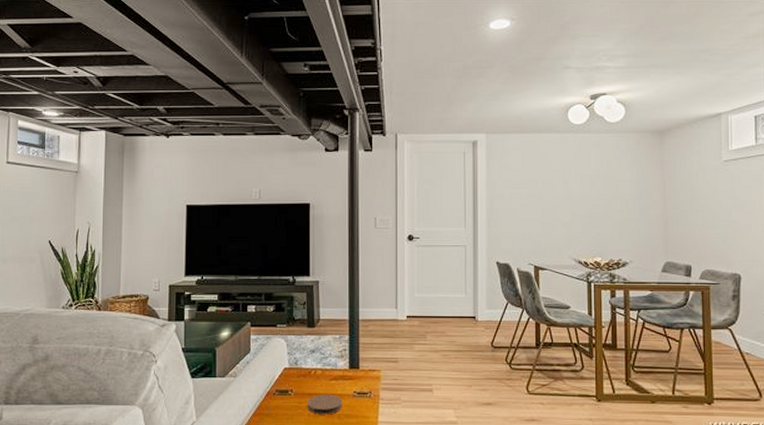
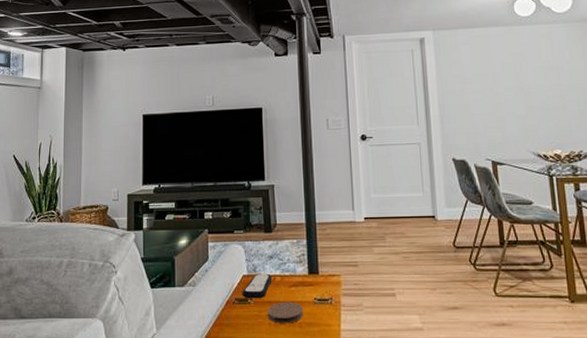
remote control: none [283,366,313,391] -> present [242,273,273,299]

